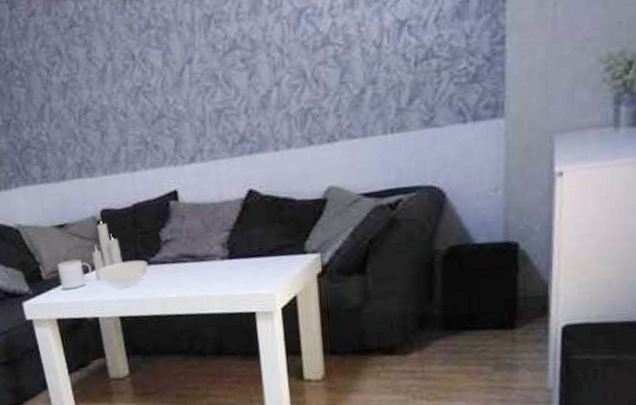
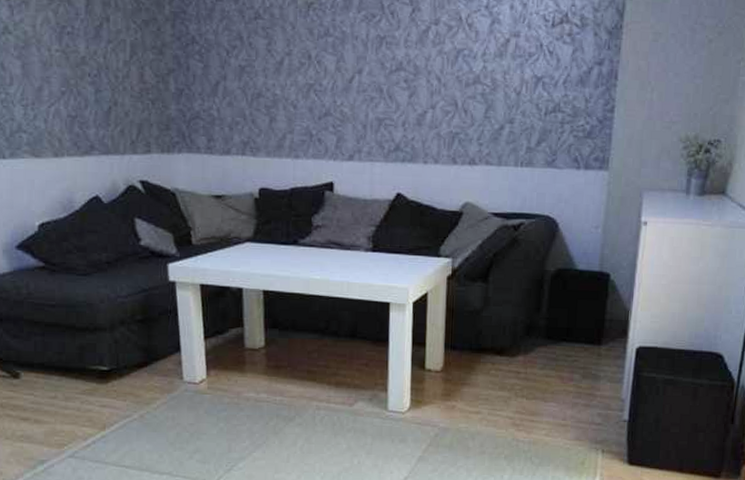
mug: present [56,259,92,290] -> none [208,229,242,258]
candle: present [92,221,123,280] -> none [244,198,274,253]
bowl: present [97,260,148,289] -> none [247,239,297,264]

